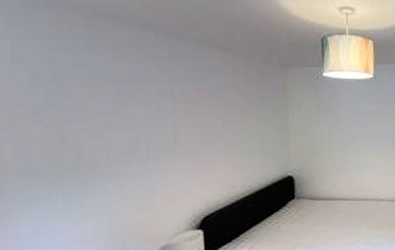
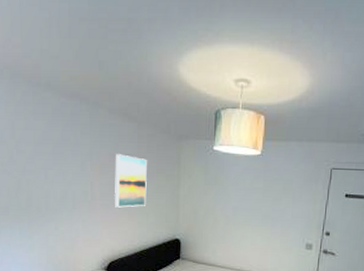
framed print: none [205,88,248,150] -> present [115,154,148,208]

